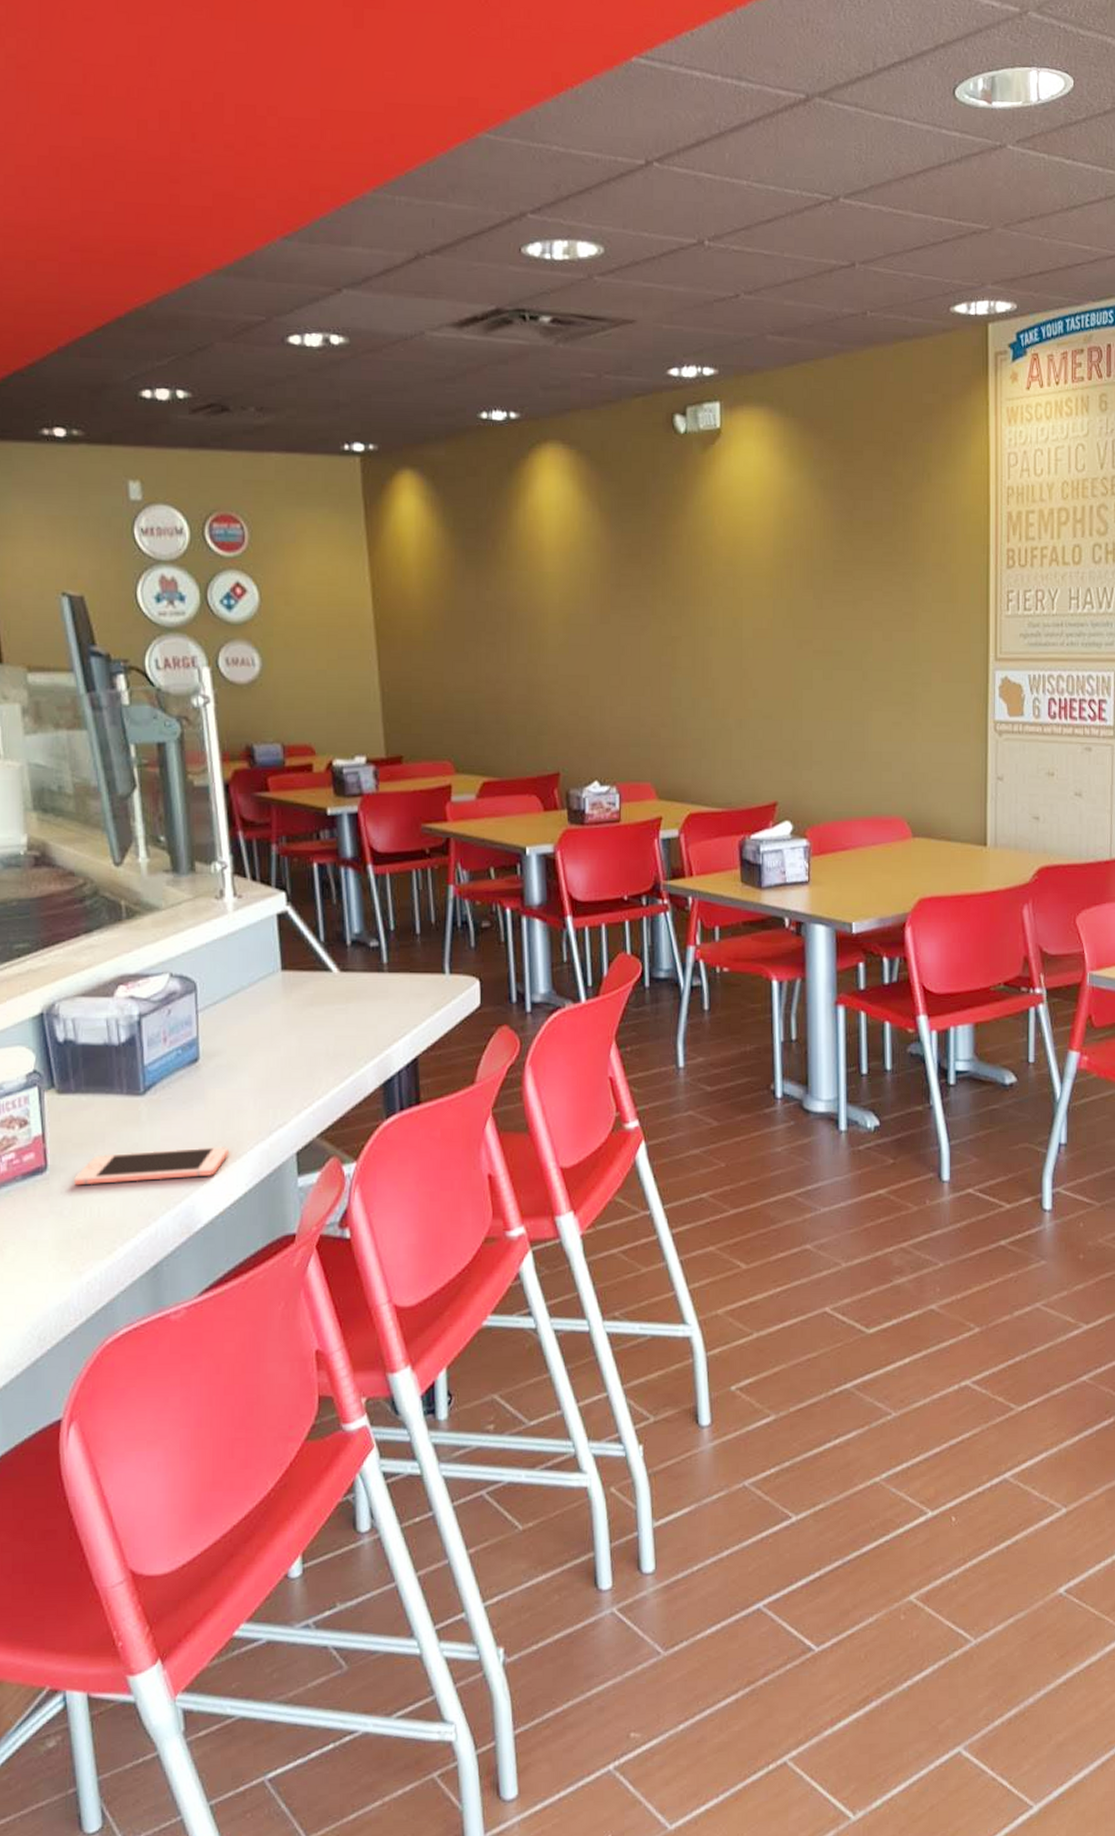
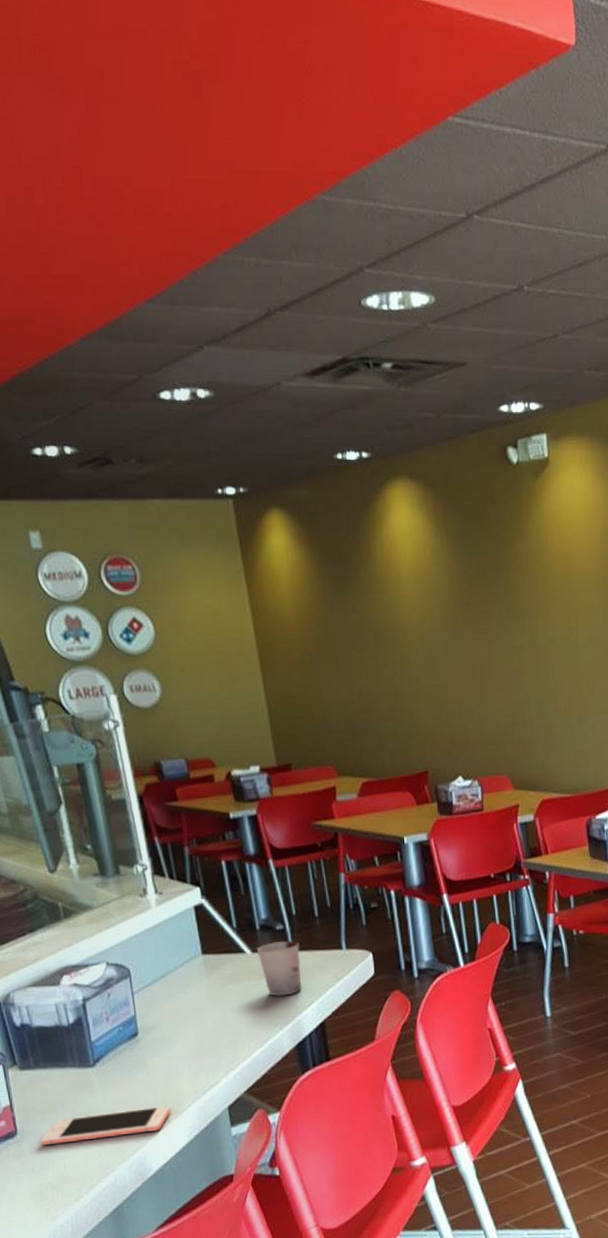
cup: none [346,961,395,1025] -> present [257,941,301,997]

